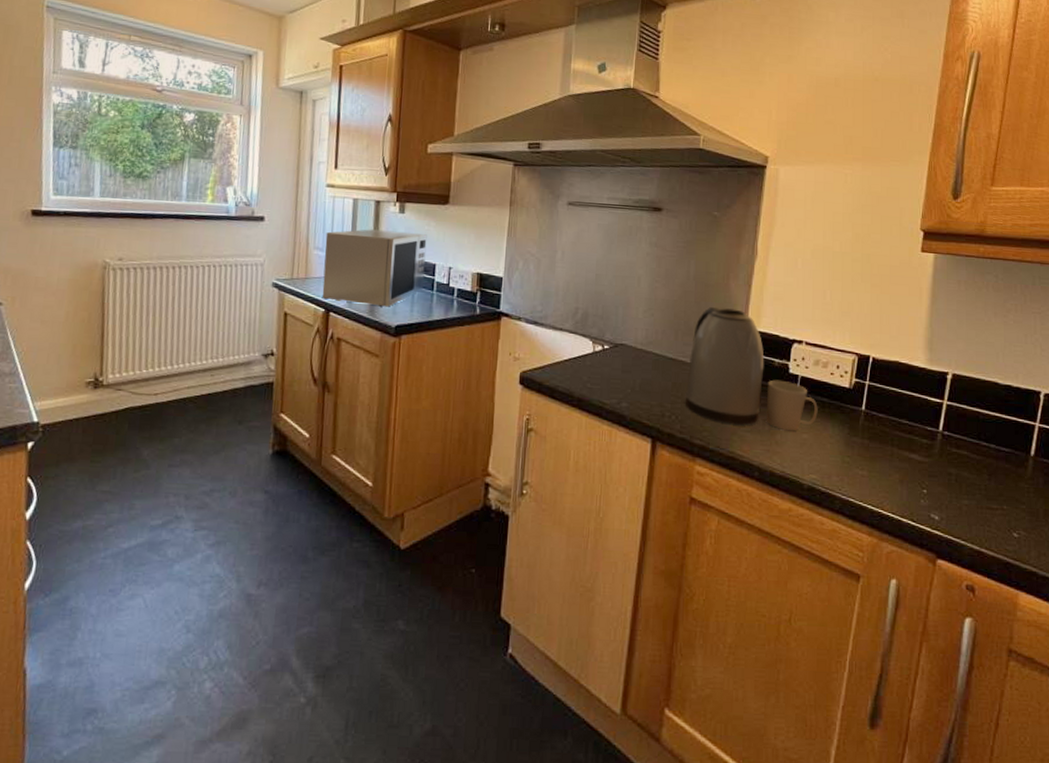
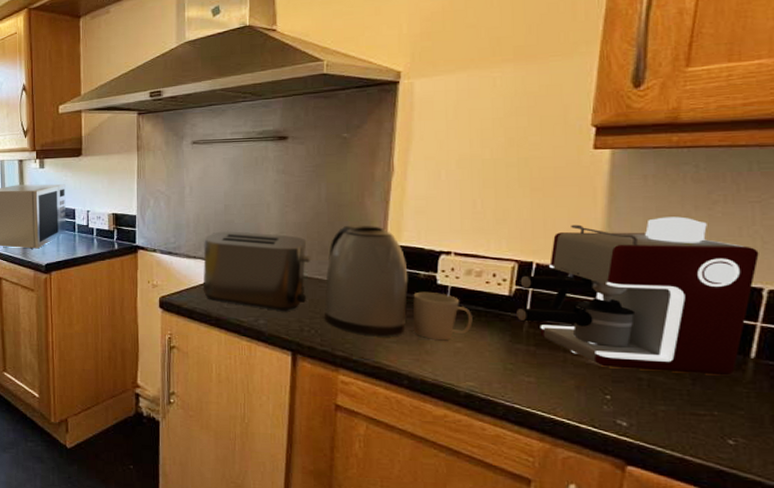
toaster: none [567,302,677,395] -> present [203,231,311,312]
coffee maker: none [855,320,1038,472] -> present [517,216,759,376]

